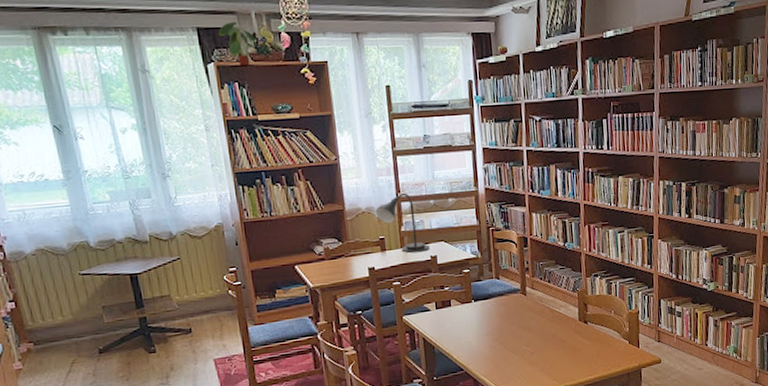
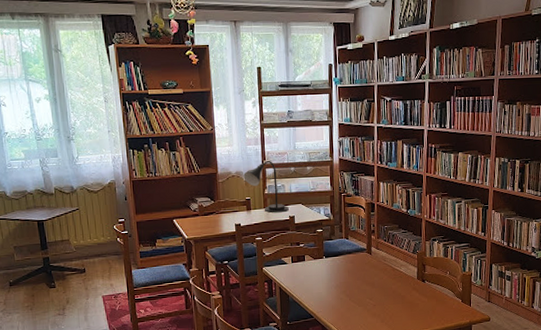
plant: present [218,21,260,67] -> none [119,9,153,48]

